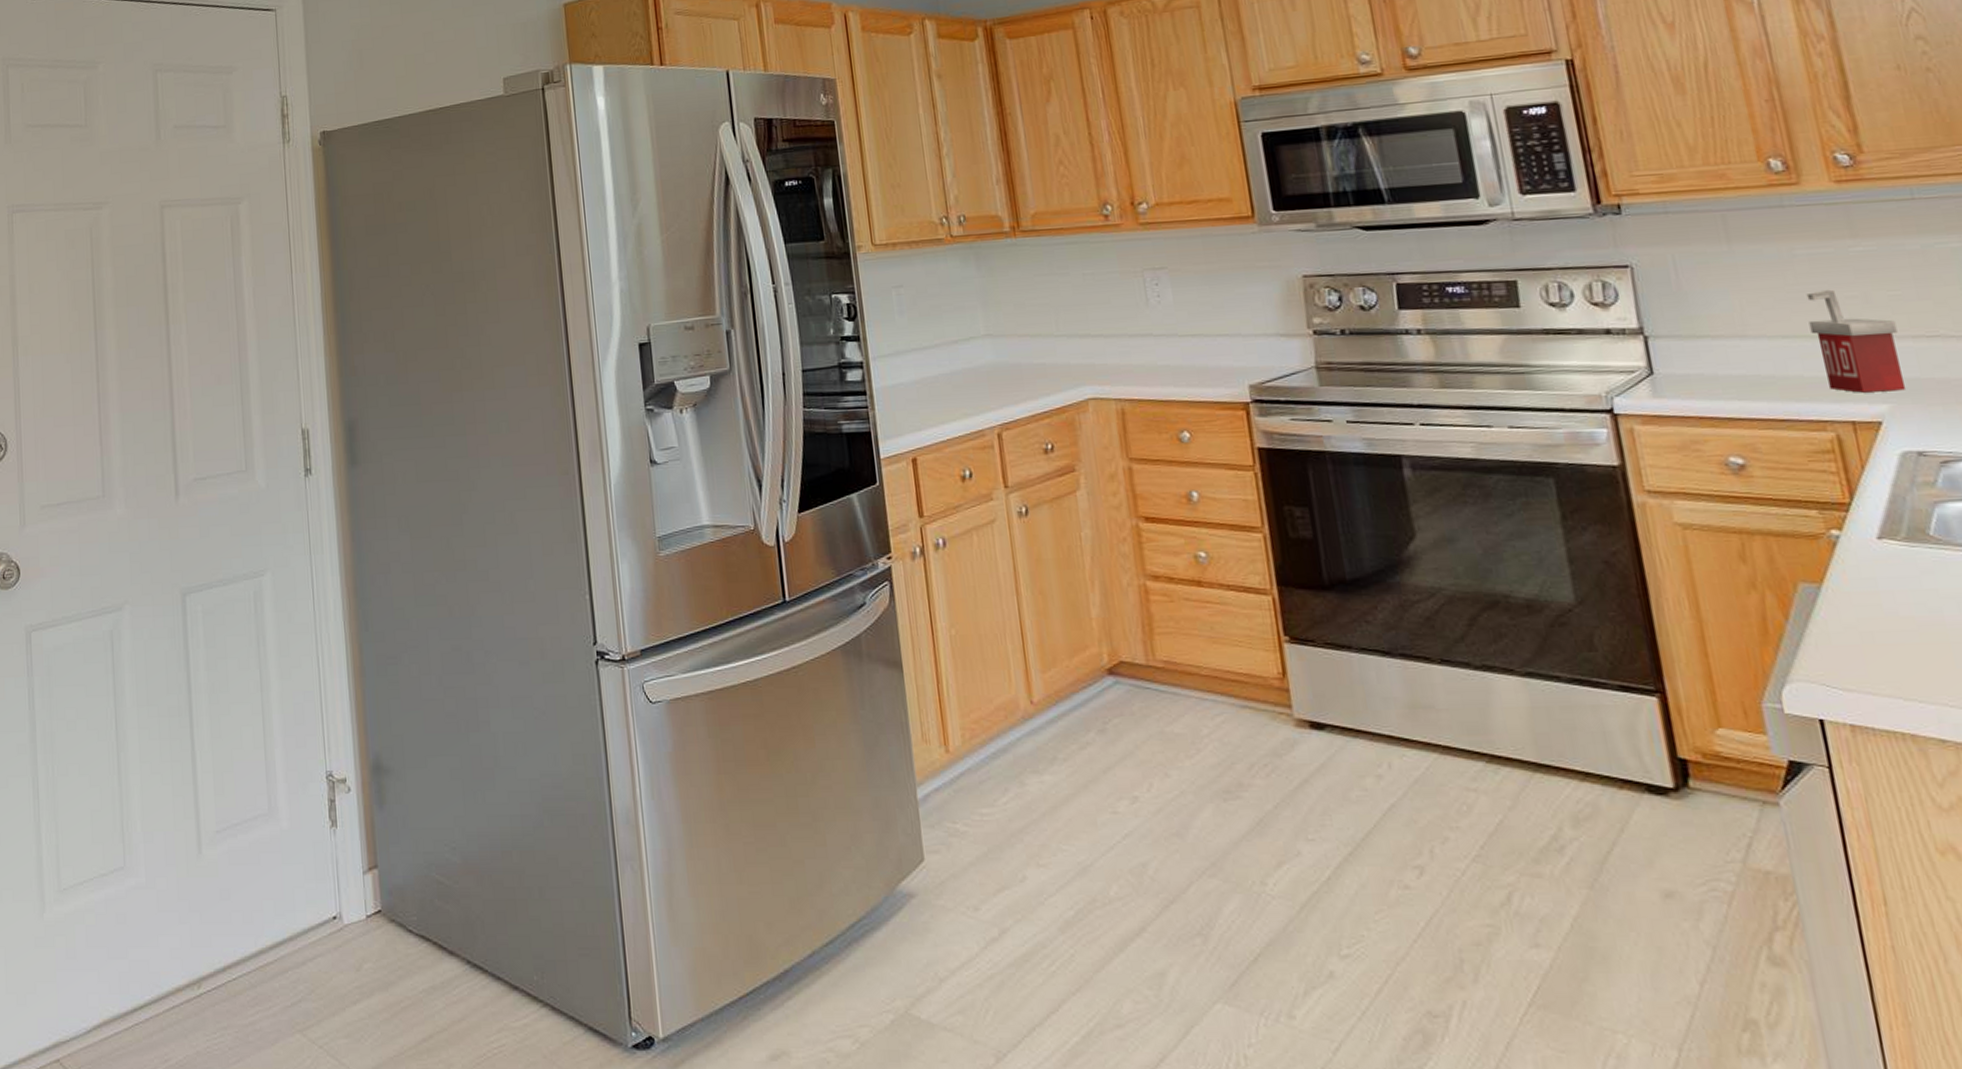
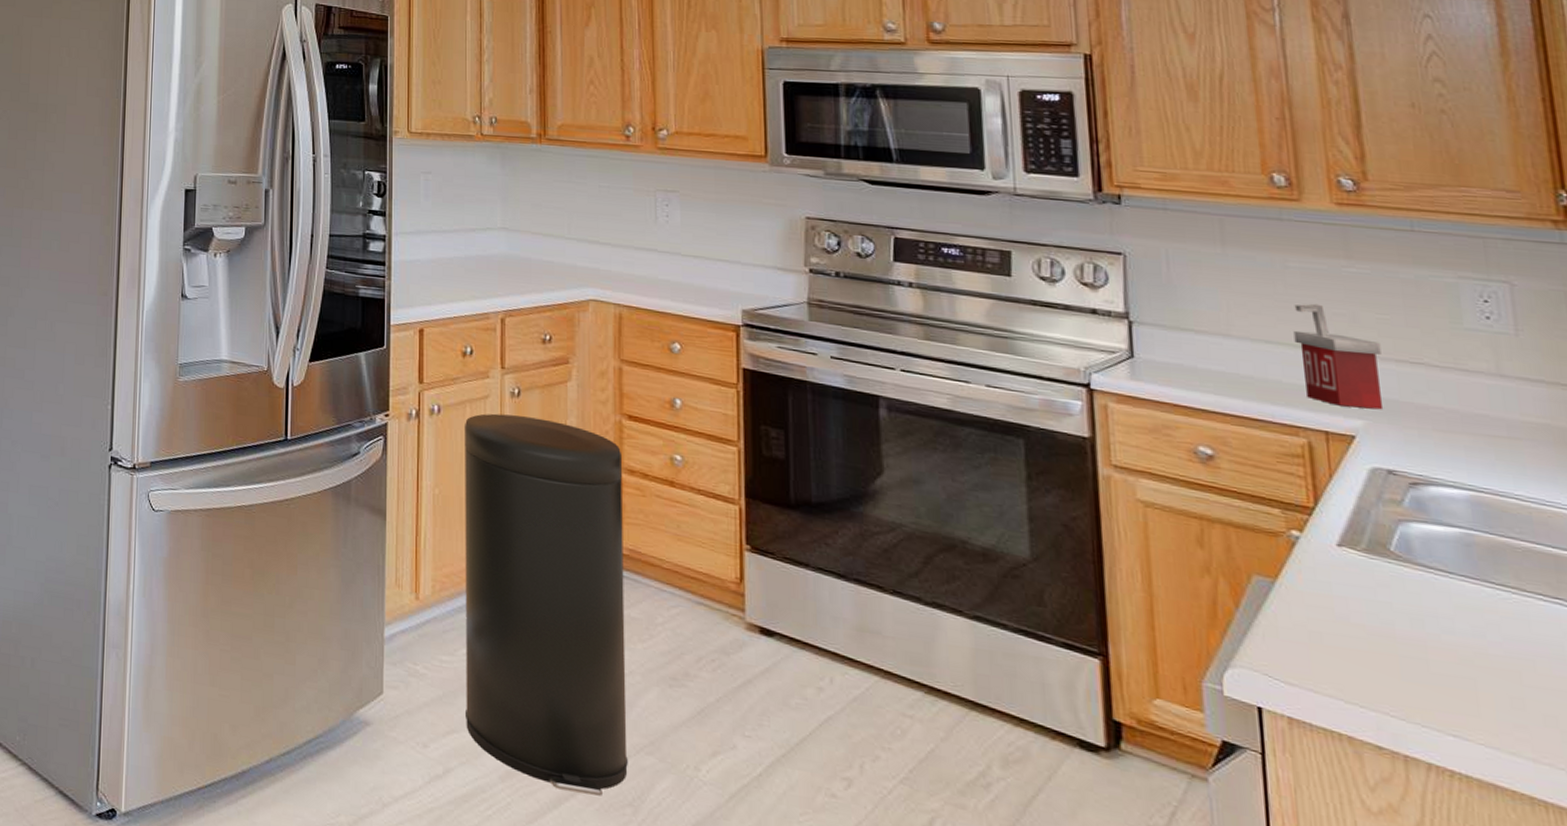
pedal bin: none [973,535,1192,930] -> present [463,413,628,796]

